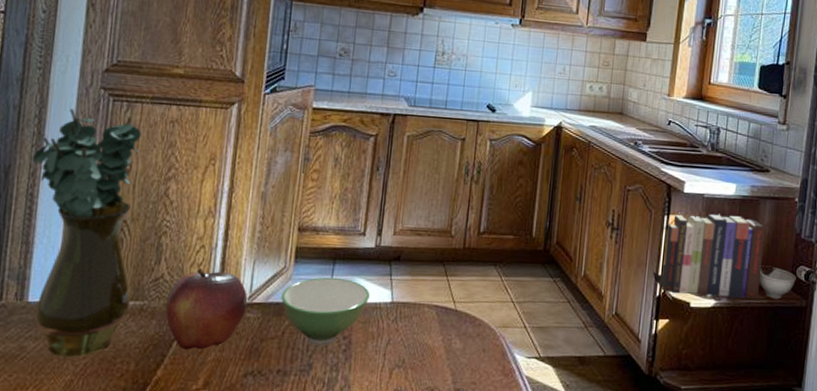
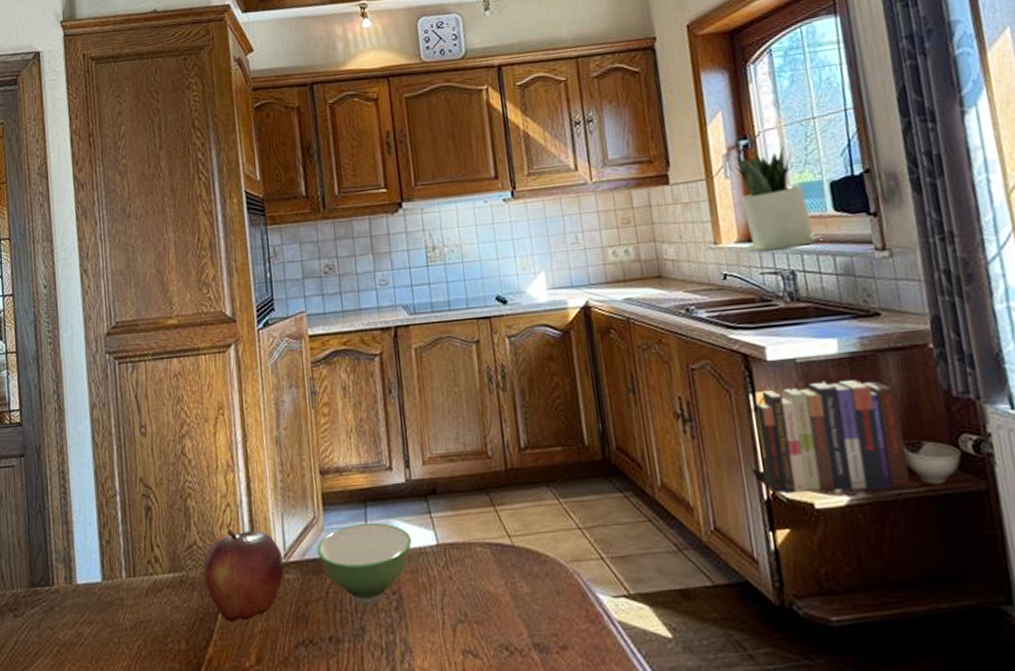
vase: present [33,108,142,357] -> none [58,376,170,640]
planter: none [691,30,745,112] -> present [735,146,822,253]

